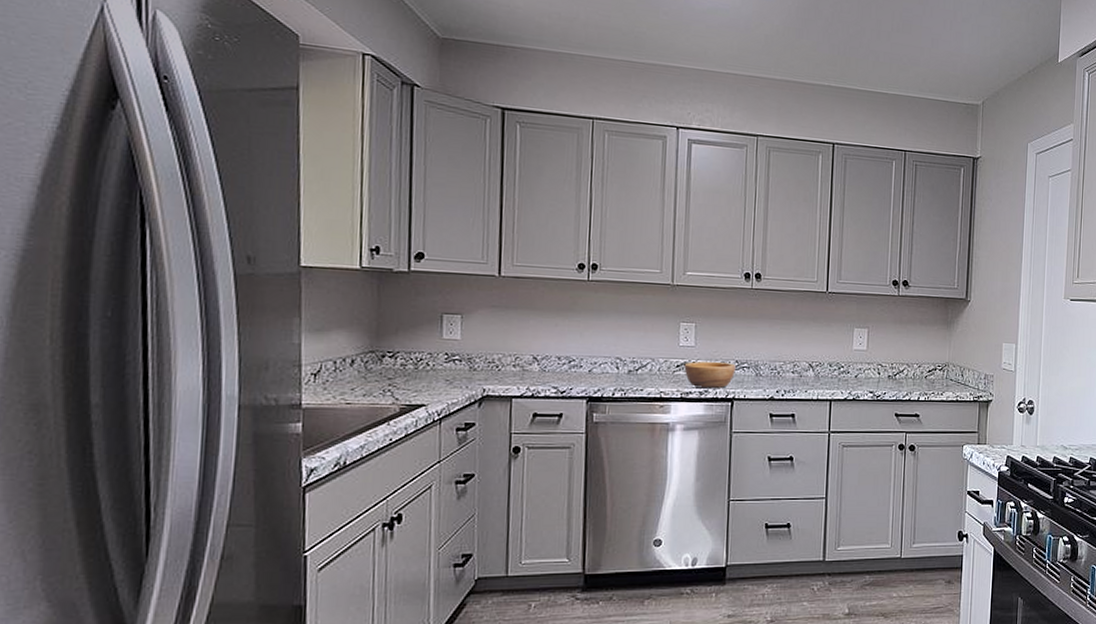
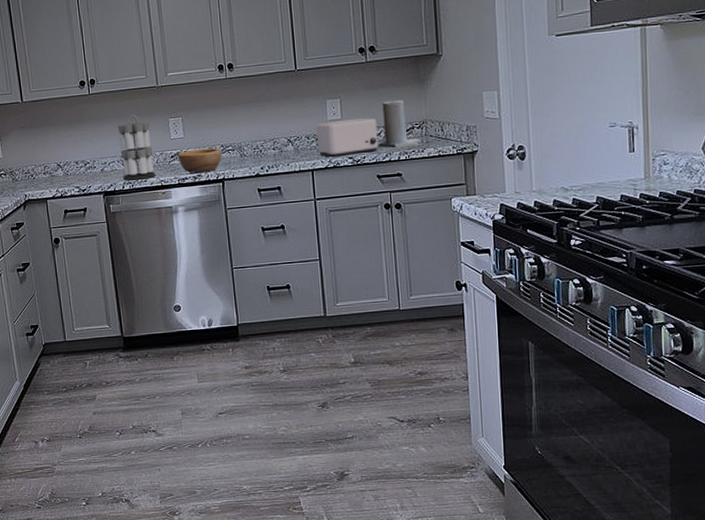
spice rack: none [615,312,657,388] -> present [118,114,156,181]
toaster: none [839,351,902,390] -> present [316,117,379,158]
paper towel: none [901,338,942,389] -> present [380,99,422,149]

